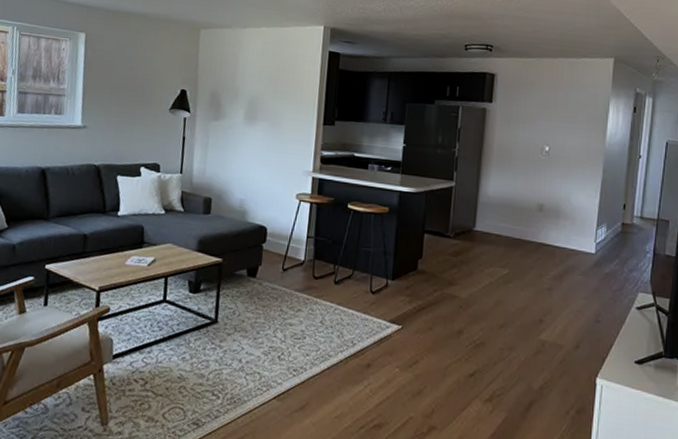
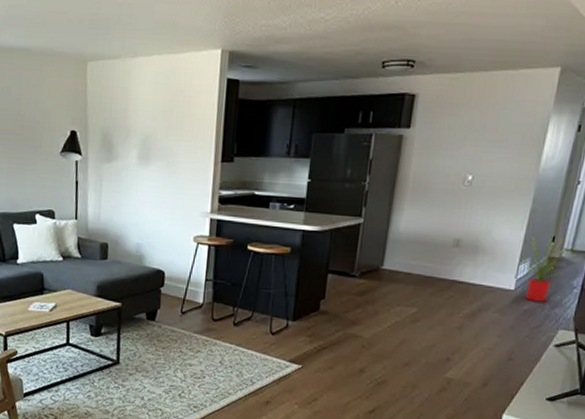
house plant: none [595,204,645,266] -> present [519,237,576,303]

